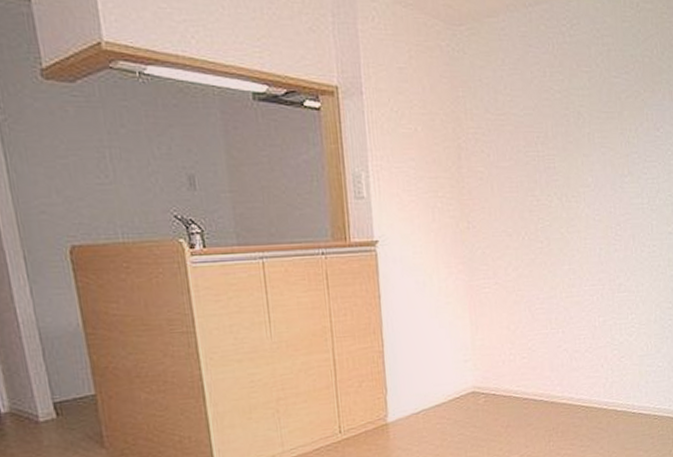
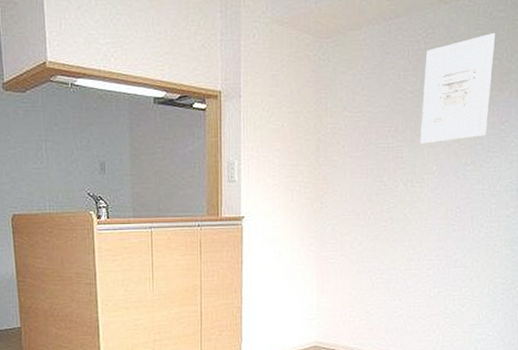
wall art: none [572,27,644,152] -> present [420,33,496,144]

